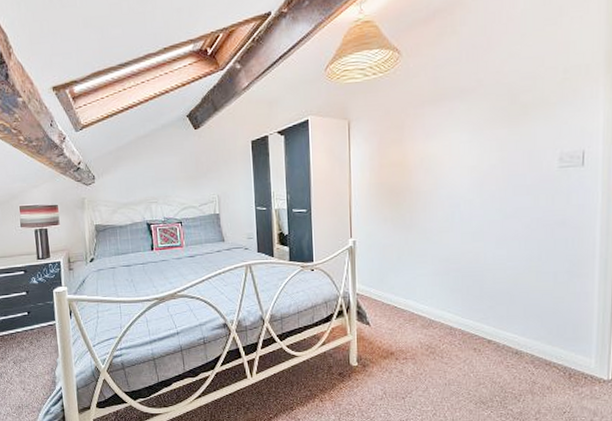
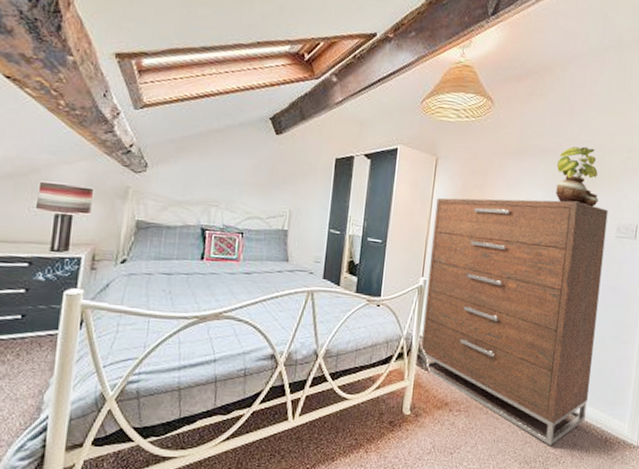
dresser: none [355,137,546,385] -> present [421,198,608,445]
potted plant: none [479,77,533,142] -> present [556,146,598,207]

